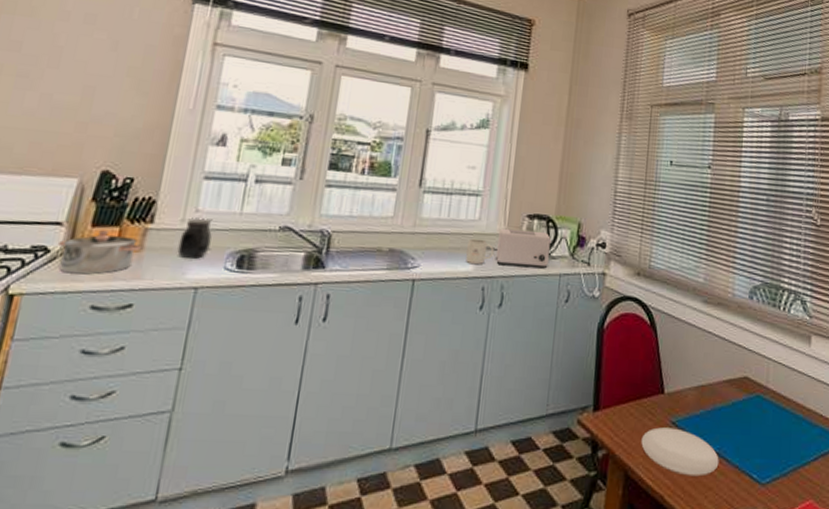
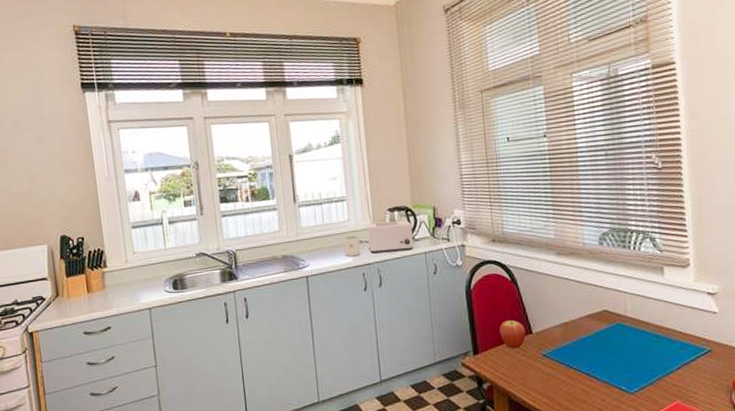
cooking pot: present [57,230,143,275] -> none [48,278,105,313]
jar: present [177,219,212,259] -> none [128,258,151,289]
fruit: none [627,373,657,410] -> present [499,320,526,349]
plate: present [641,427,719,477] -> none [518,359,590,395]

